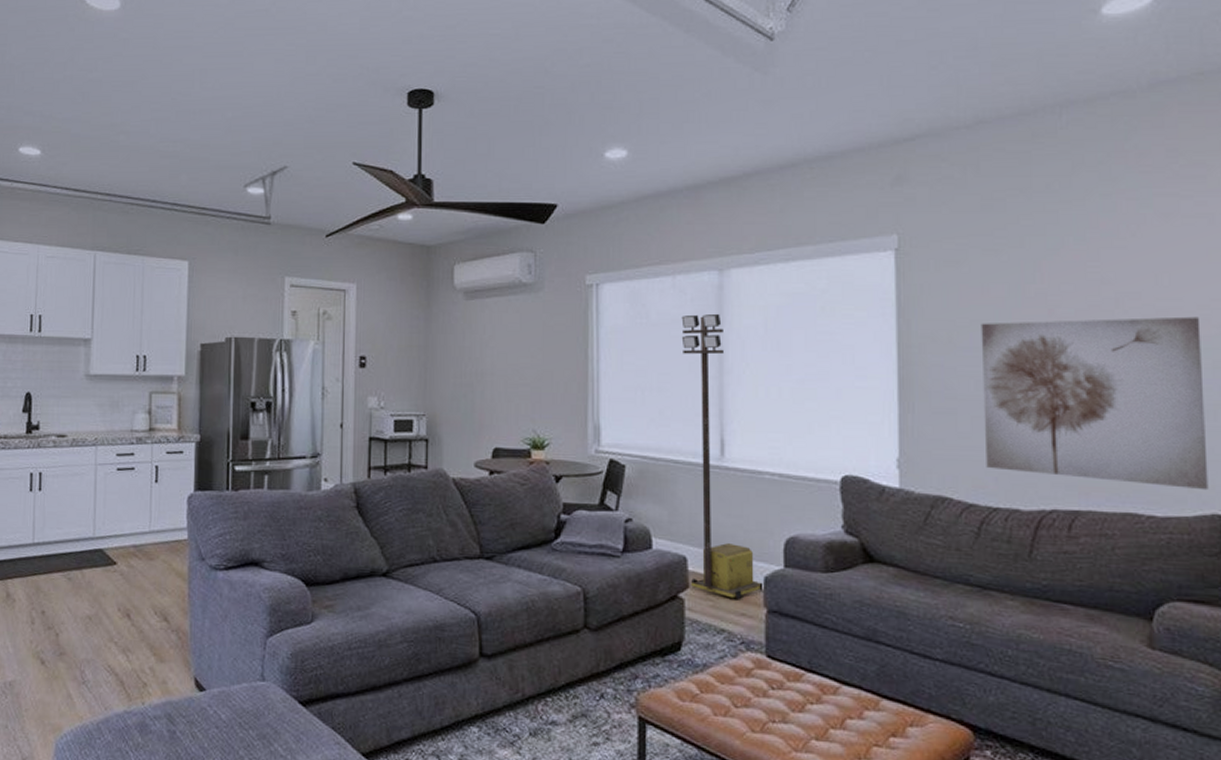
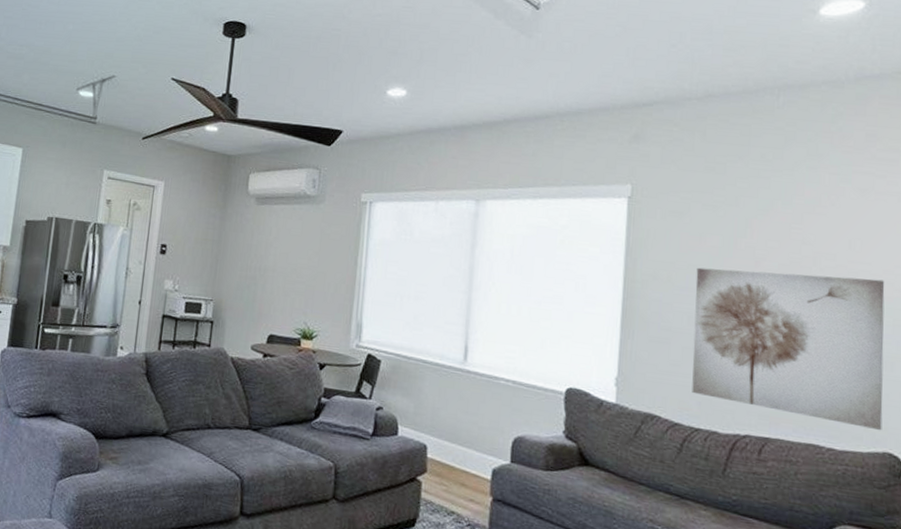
portable light tower: present [681,313,765,600] -> none [428,236,493,487]

